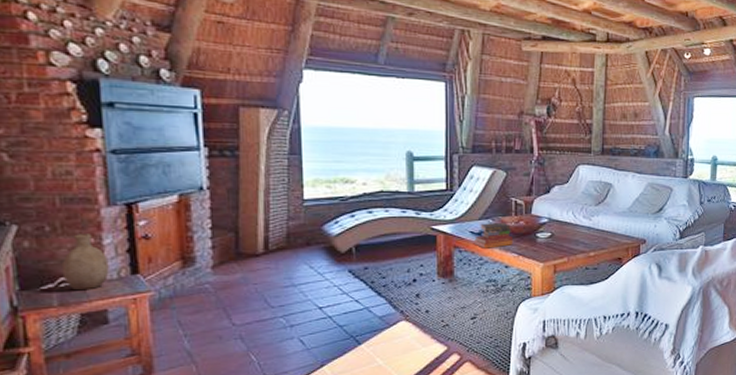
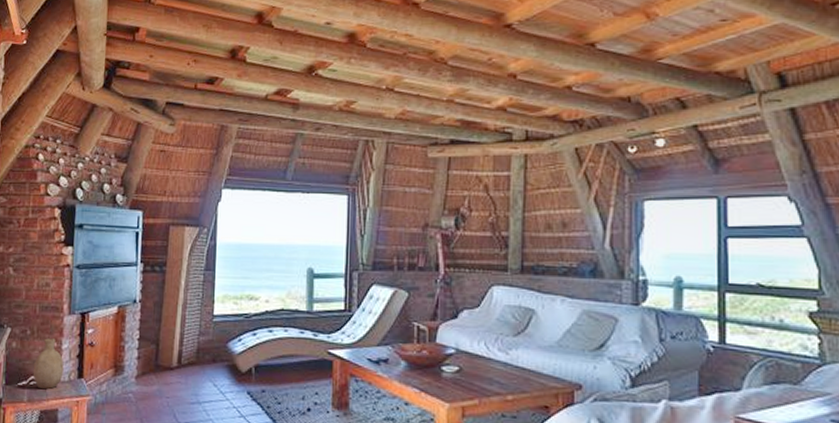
books: present [474,222,514,249] -> none [372,349,415,380]

